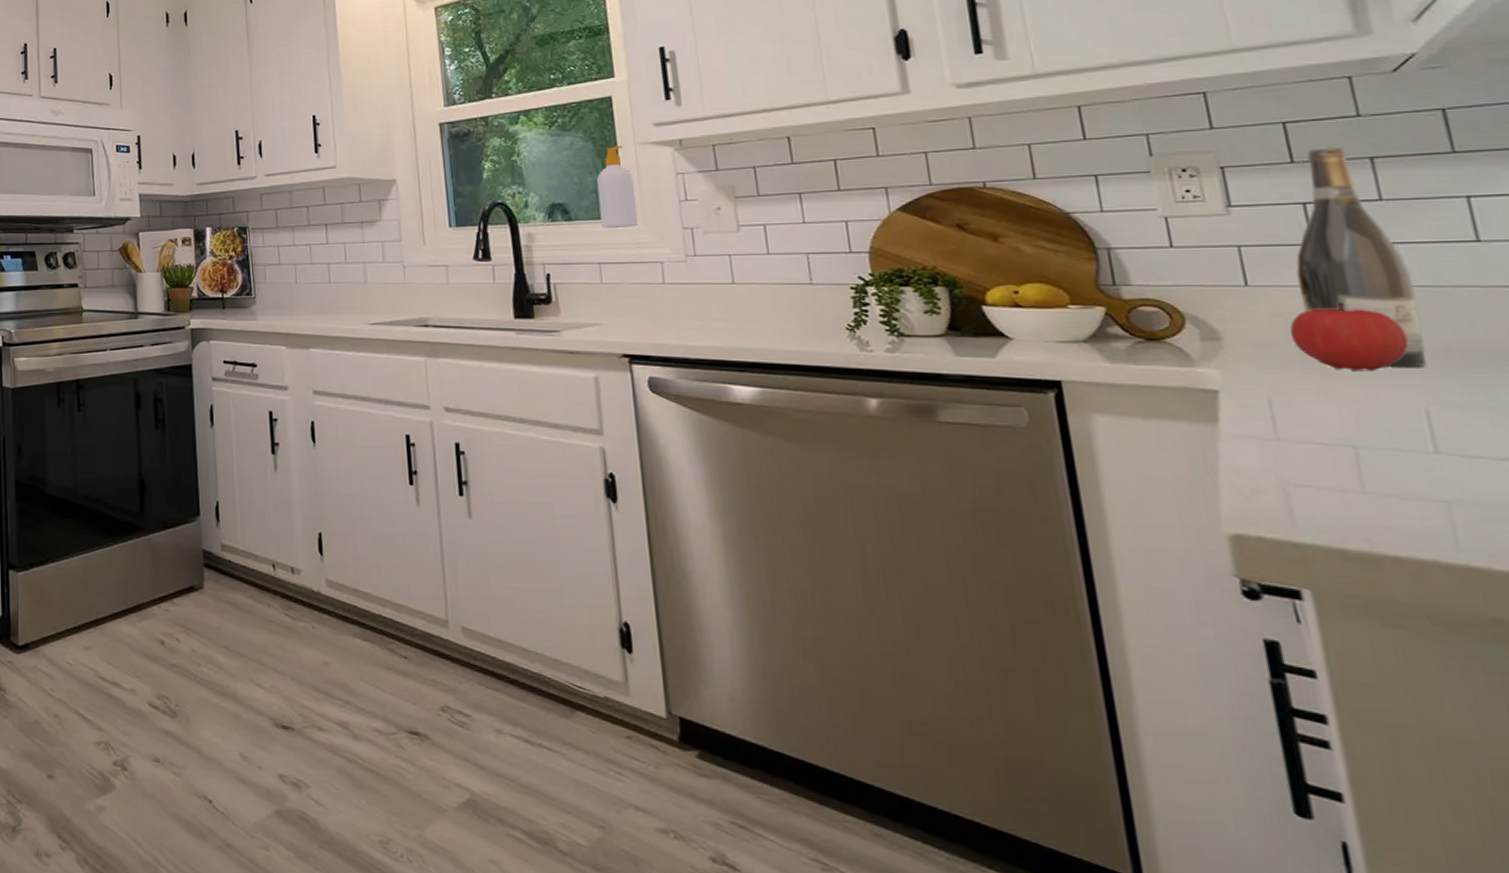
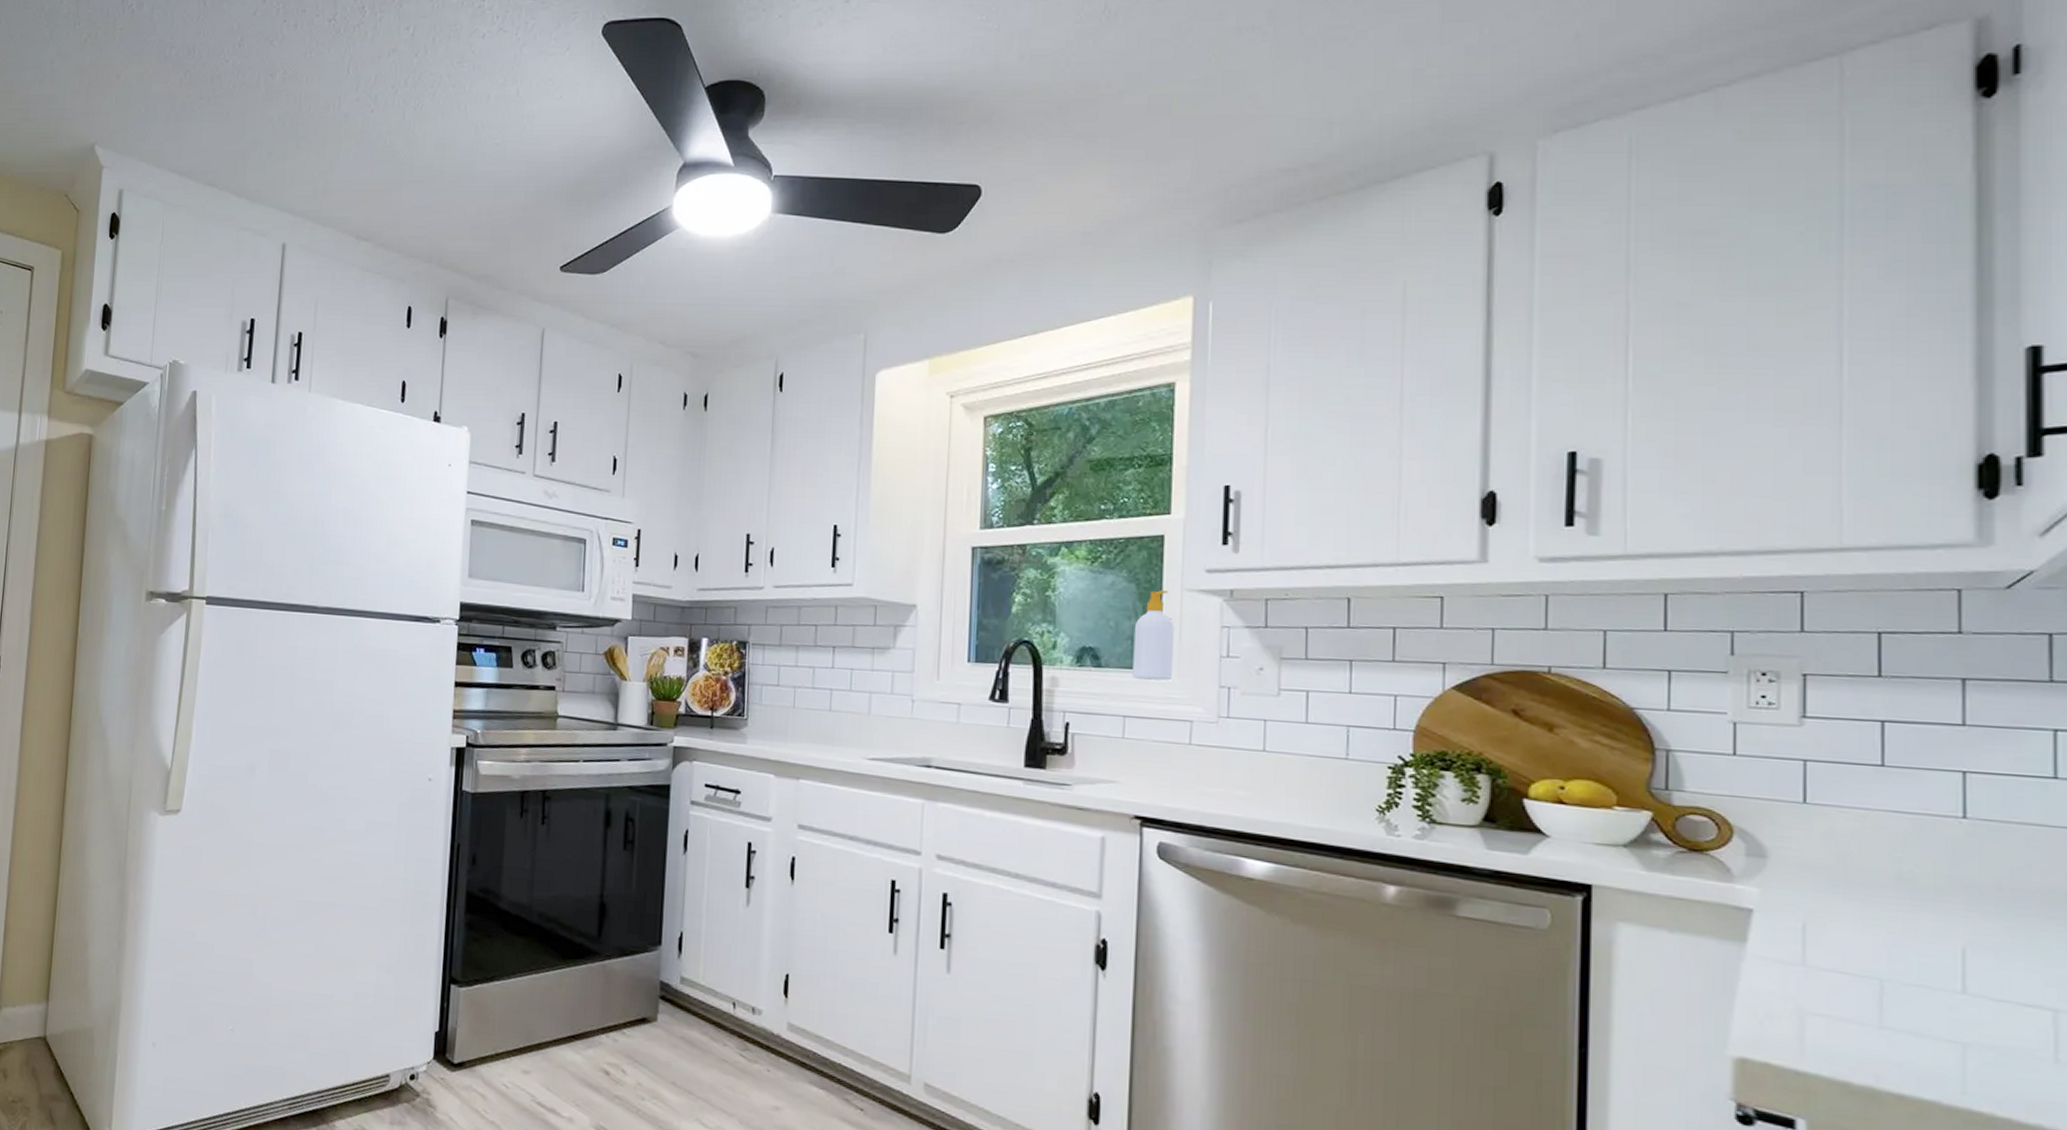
fruit: present [1290,302,1409,372] -> none [1839,828,1960,904]
wine bottle: present [1295,147,1426,367] -> none [1858,664,1977,904]

